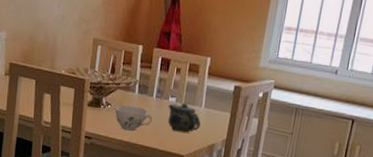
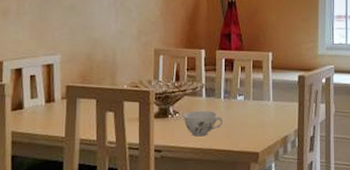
teapot: present [167,103,201,133] -> none [237,99,271,129]

